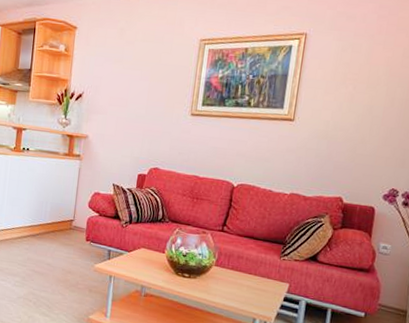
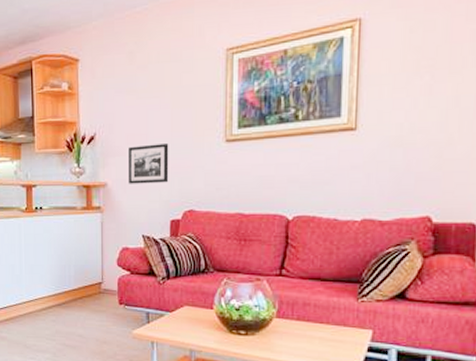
picture frame: none [106,107,144,143] -> present [127,144,169,184]

